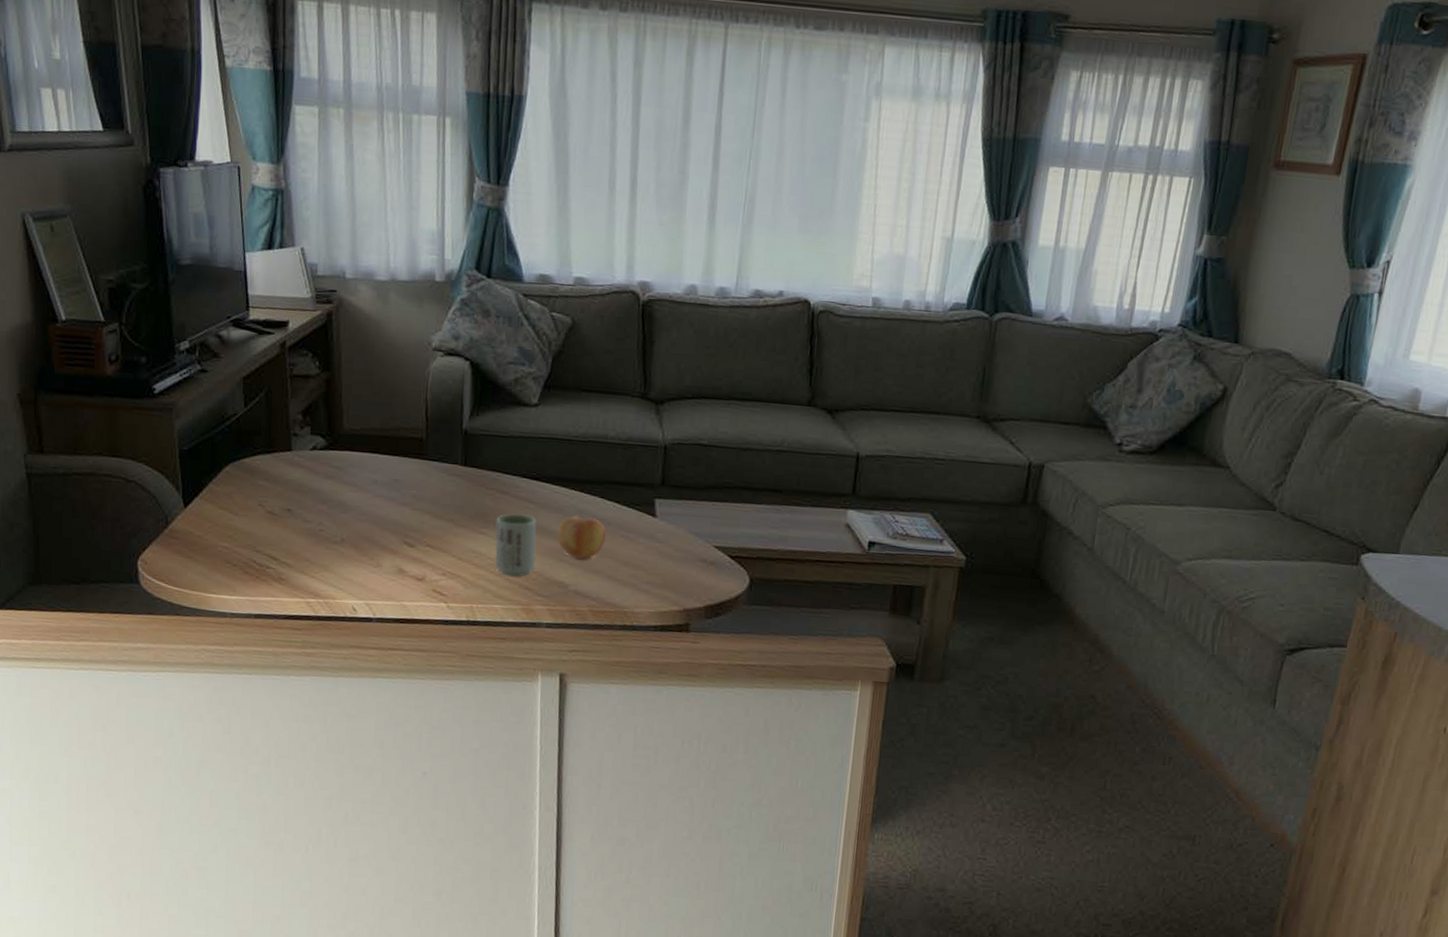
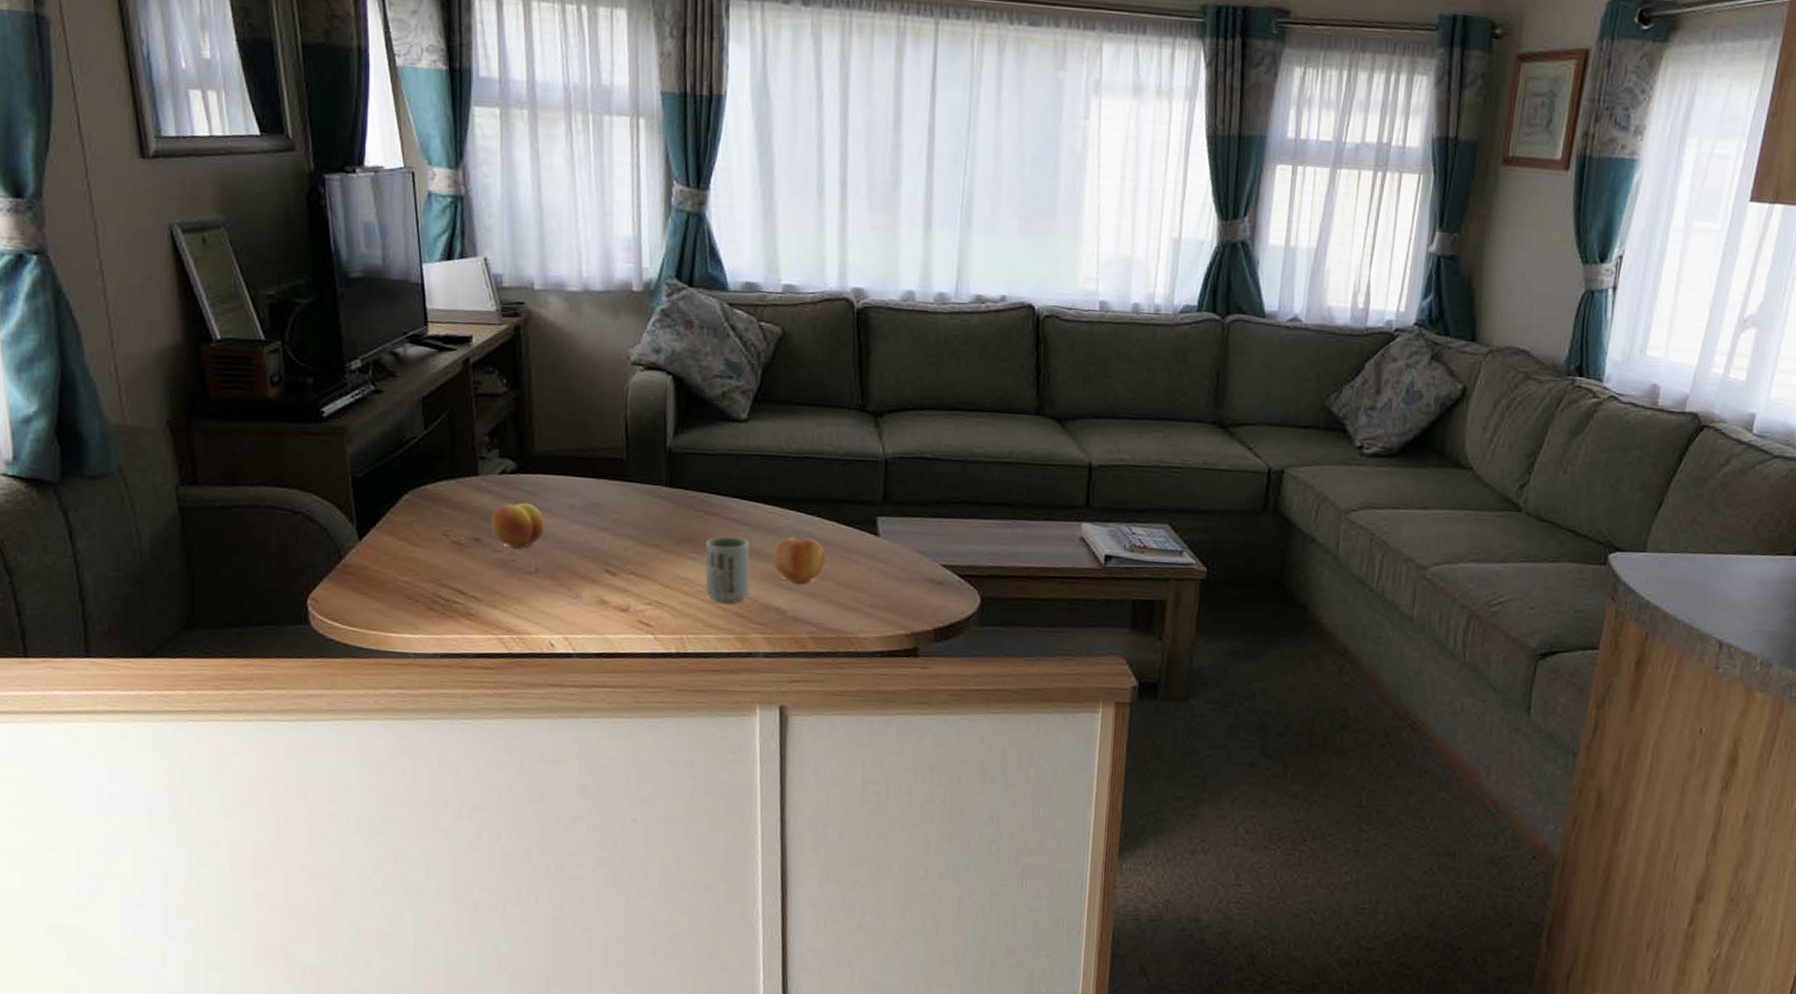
fruit: none [302,477,351,519] -> present [490,502,545,548]

